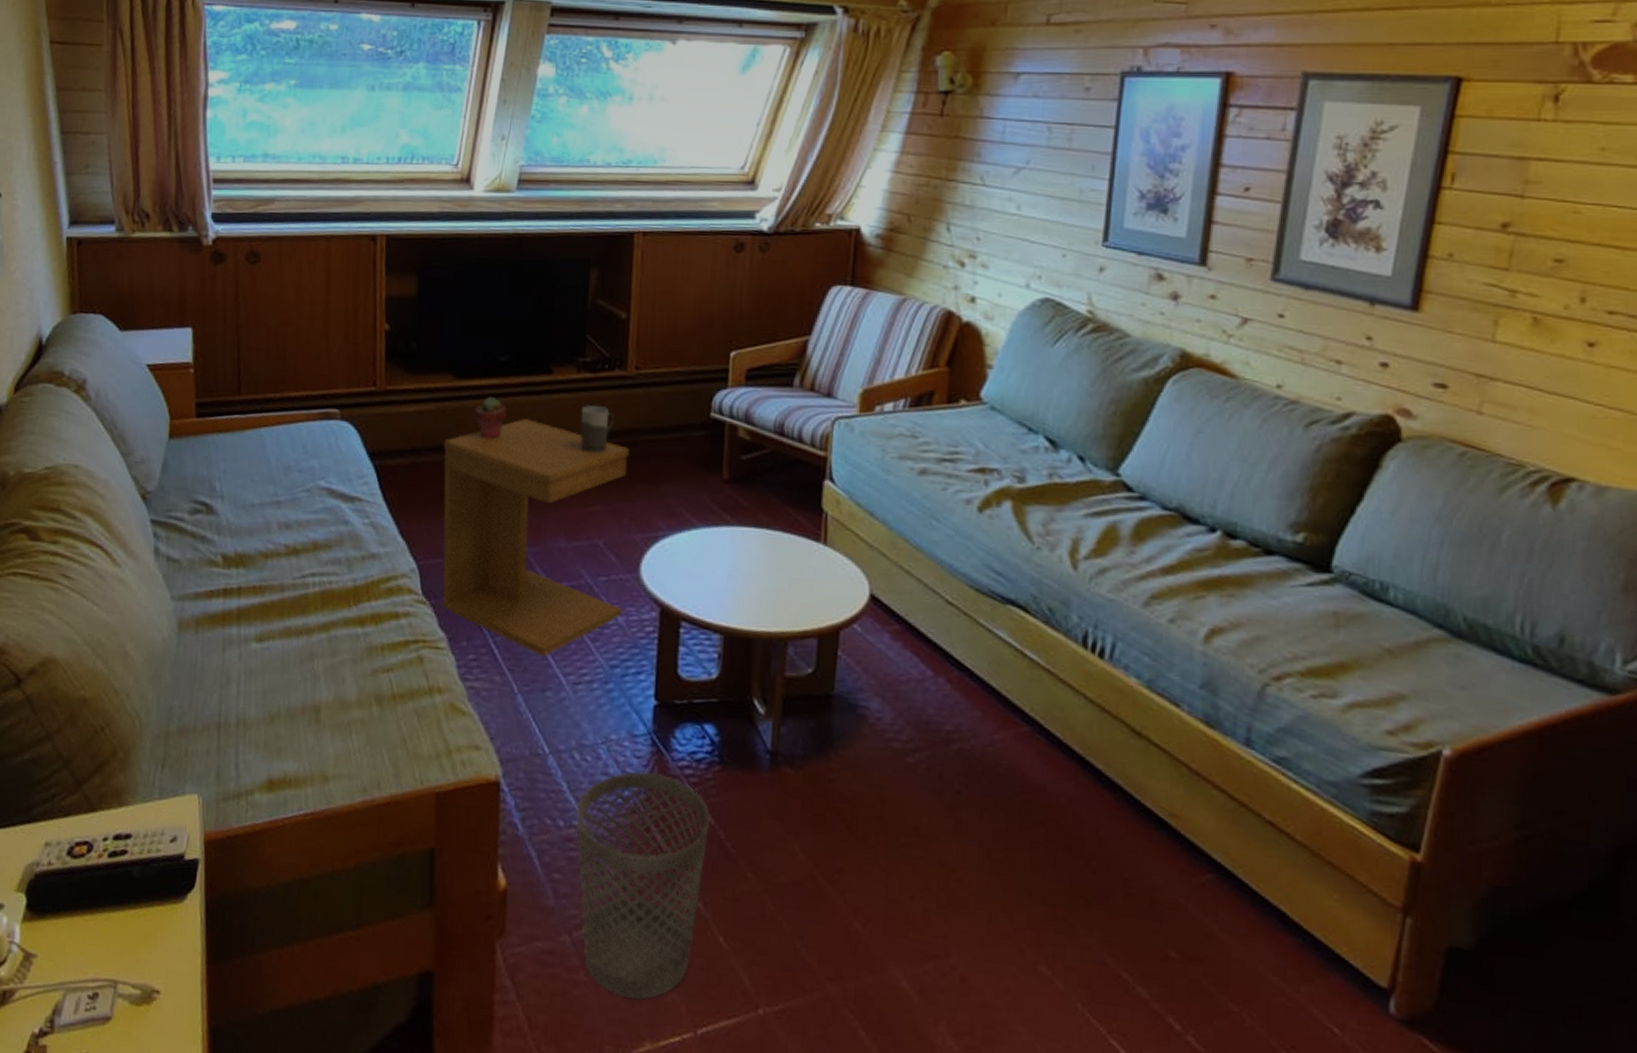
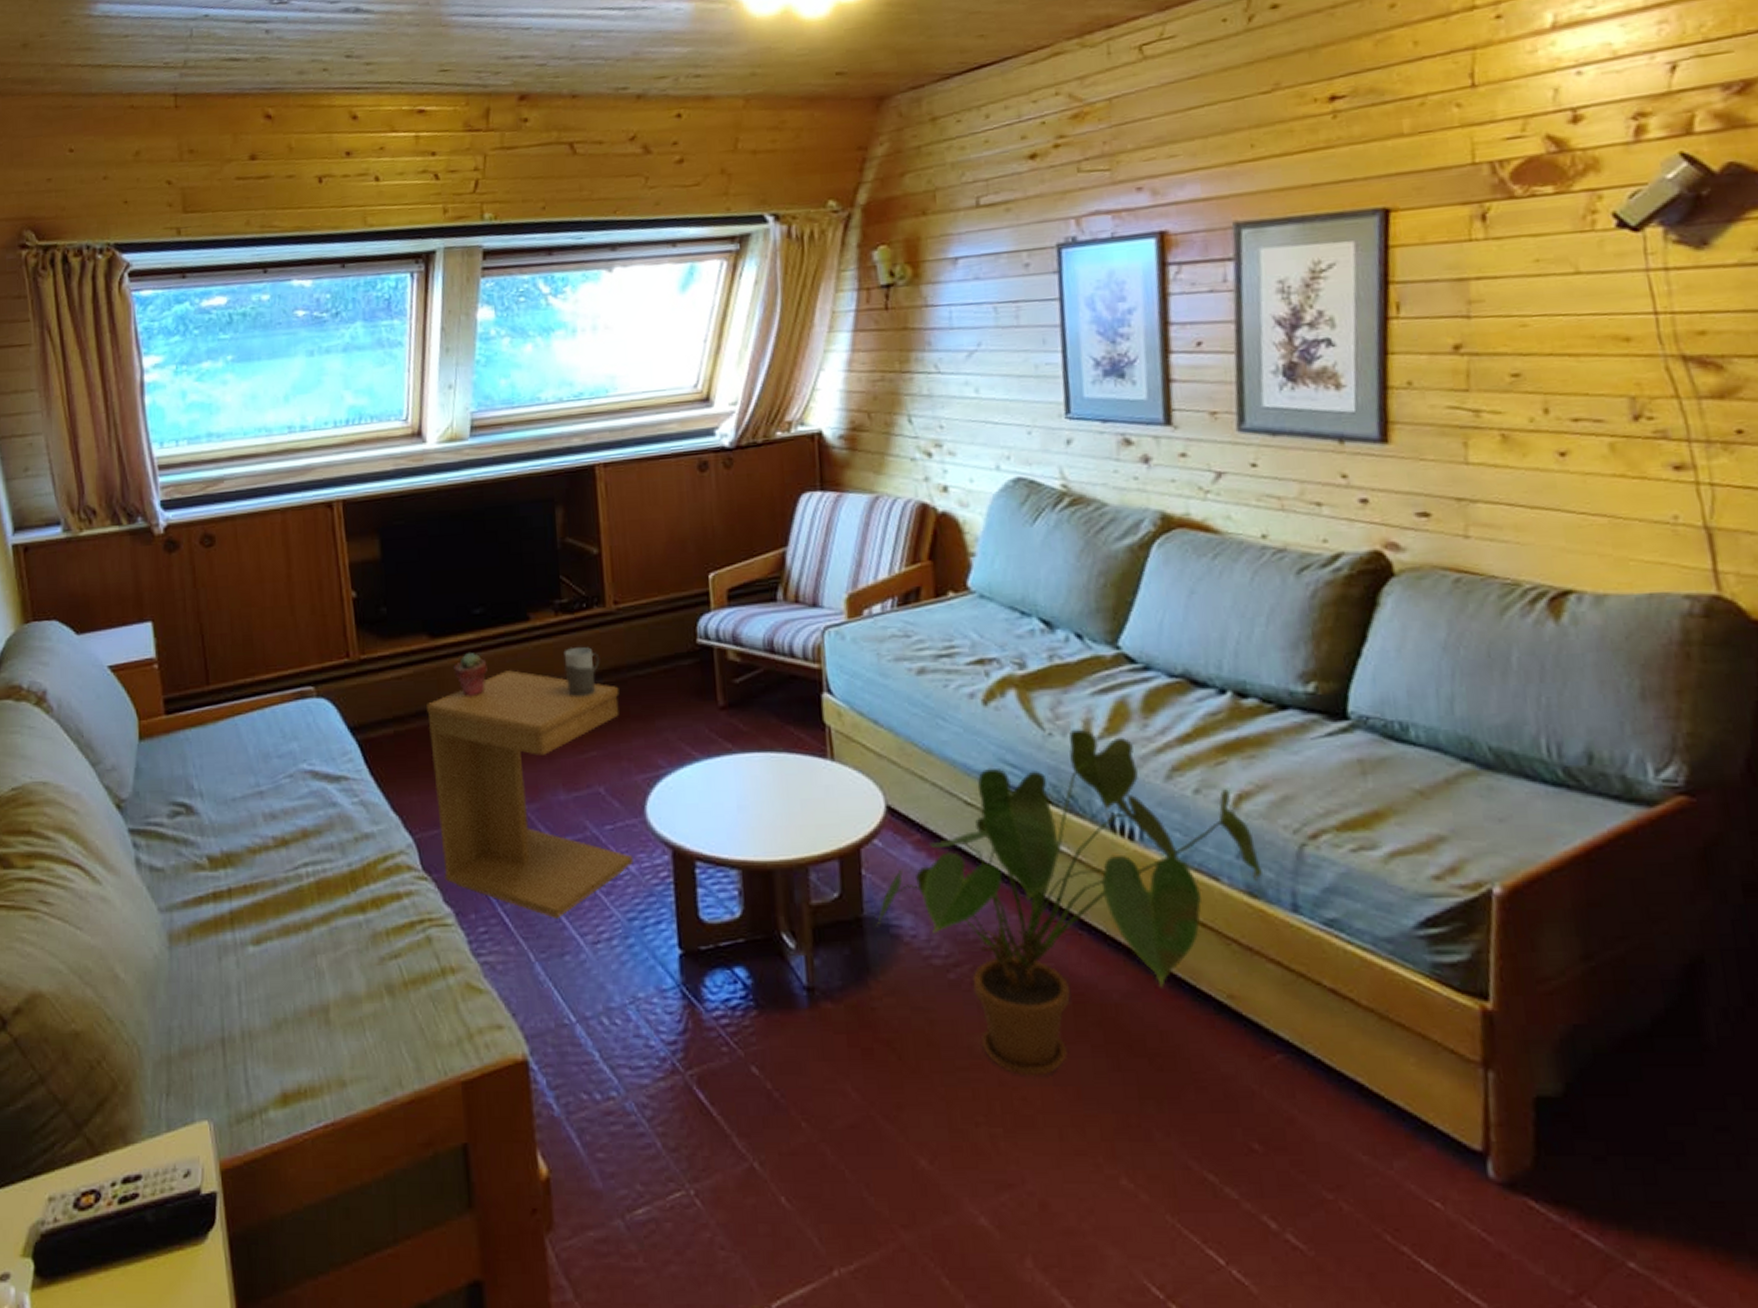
wastebasket: present [576,771,711,999] -> none [611,1027,755,1279]
house plant: none [844,546,1222,863] -> present [876,729,1262,1076]

